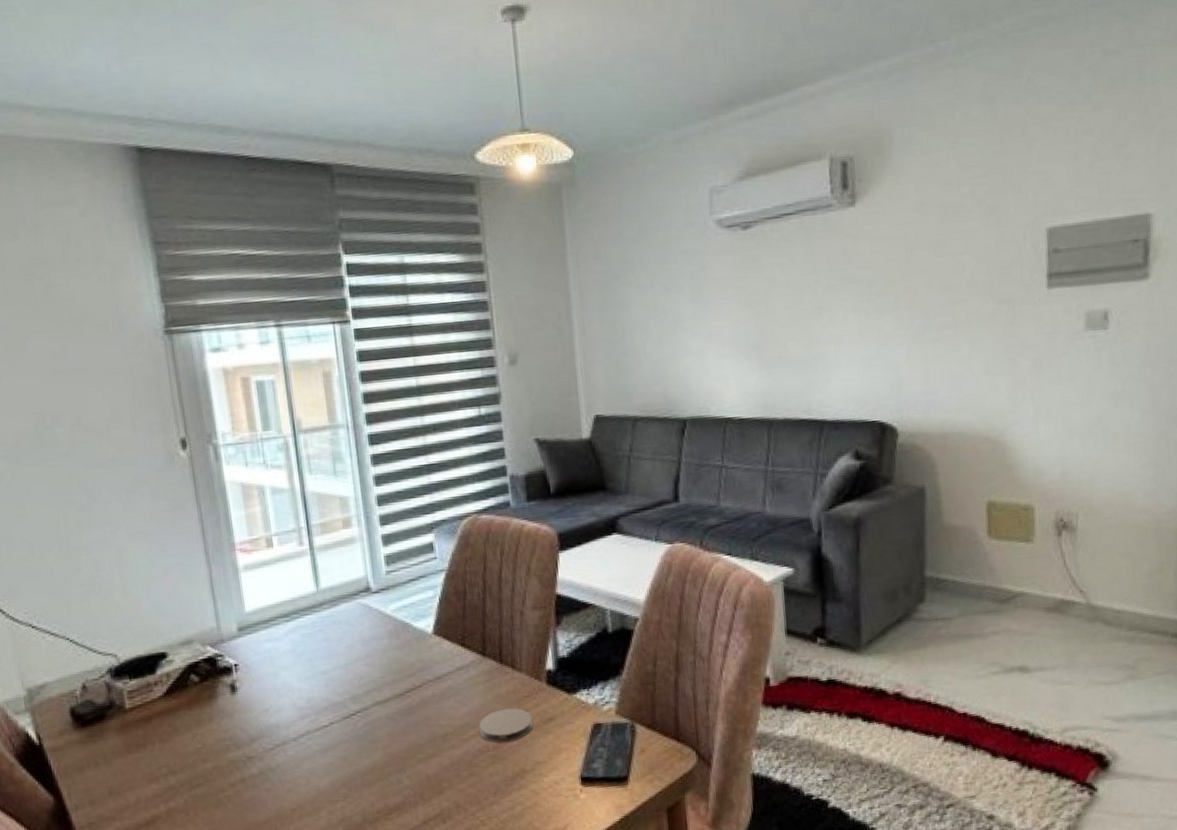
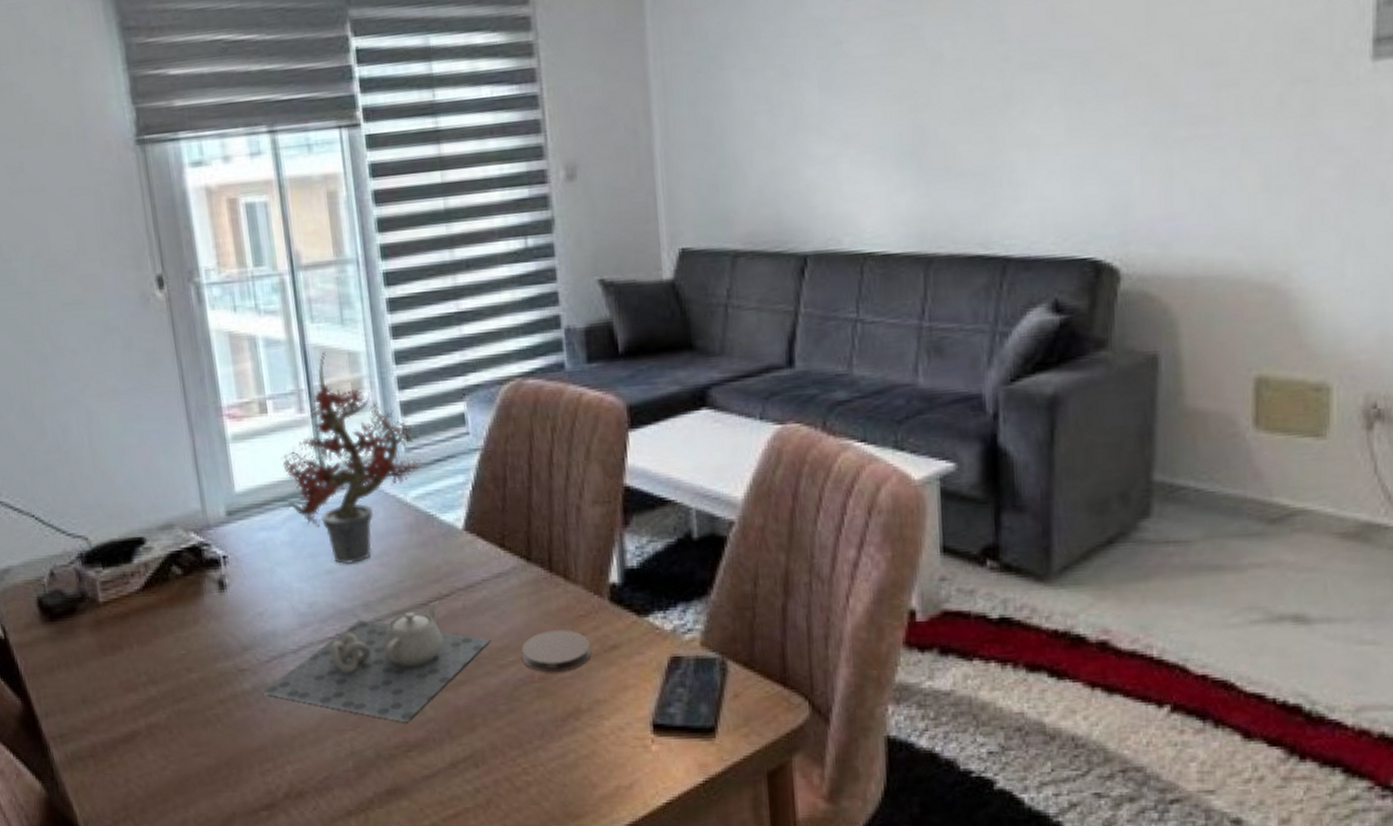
teapot: none [267,692,455,791] -> present [262,601,492,723]
potted plant: none [285,497,398,666] -> present [282,351,421,564]

